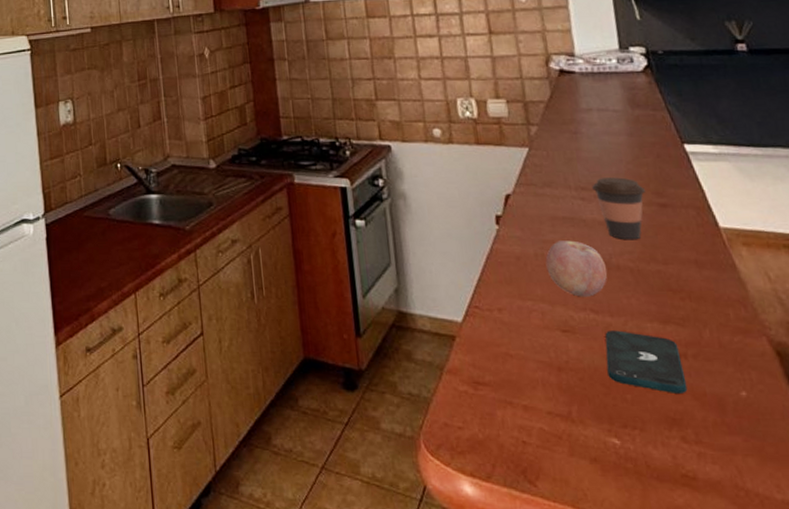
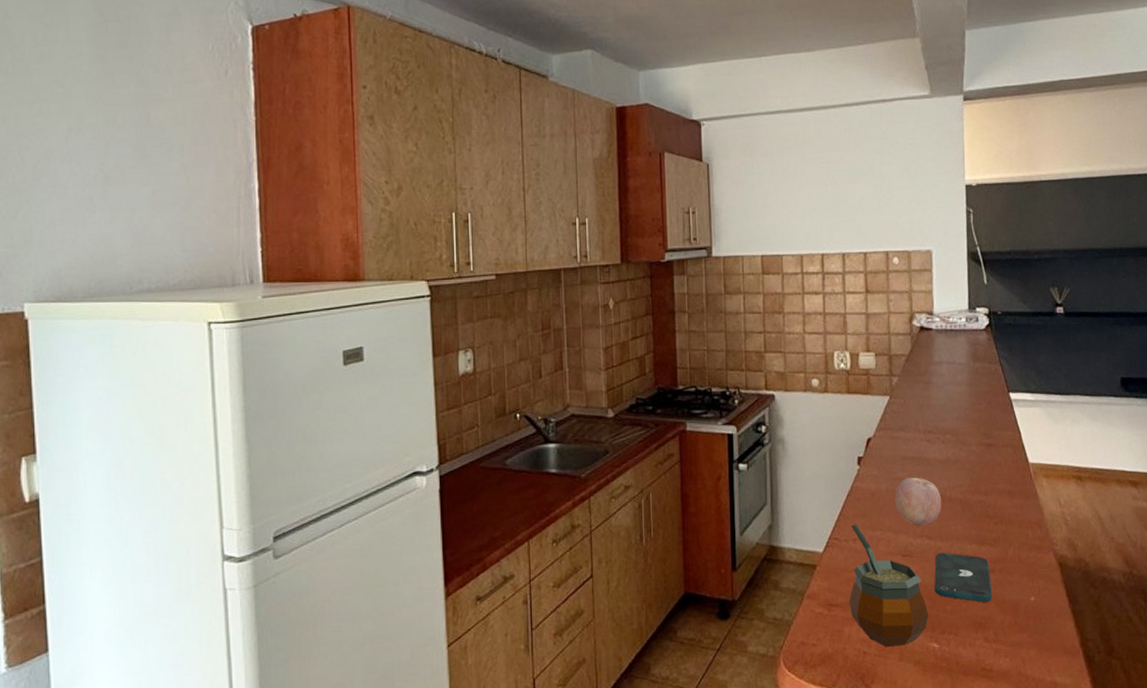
gourd: none [494,291,604,438] -> present [849,524,929,647]
coffee cup: present [592,177,646,240] -> none [937,421,978,476]

